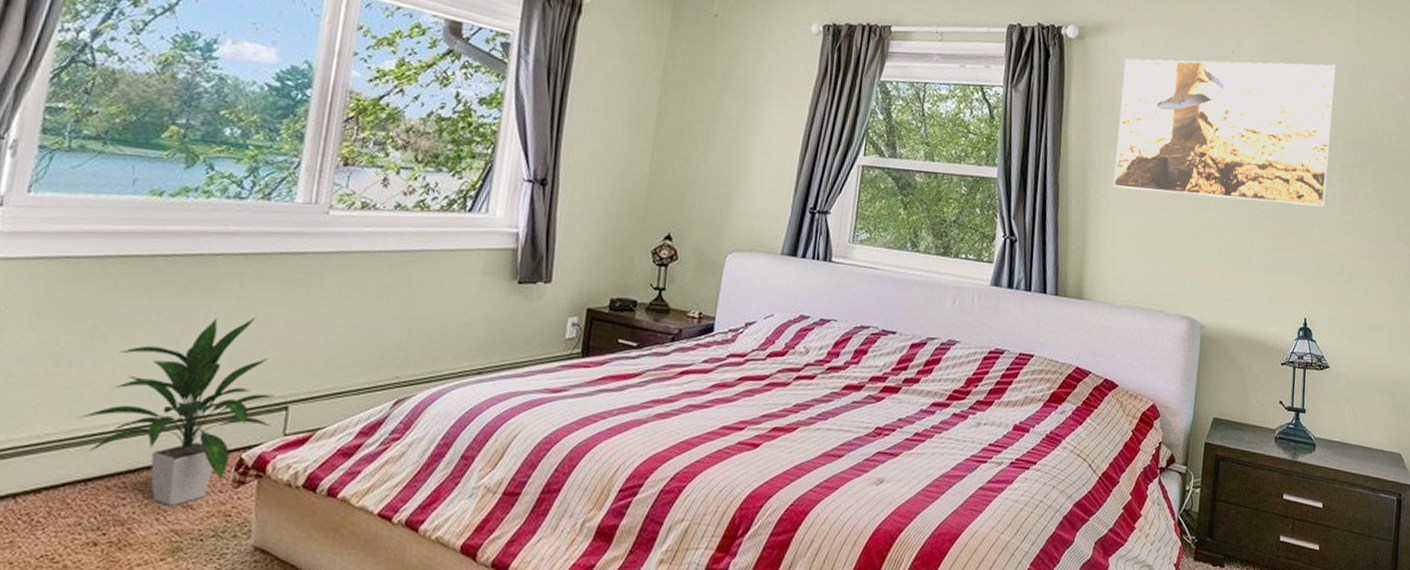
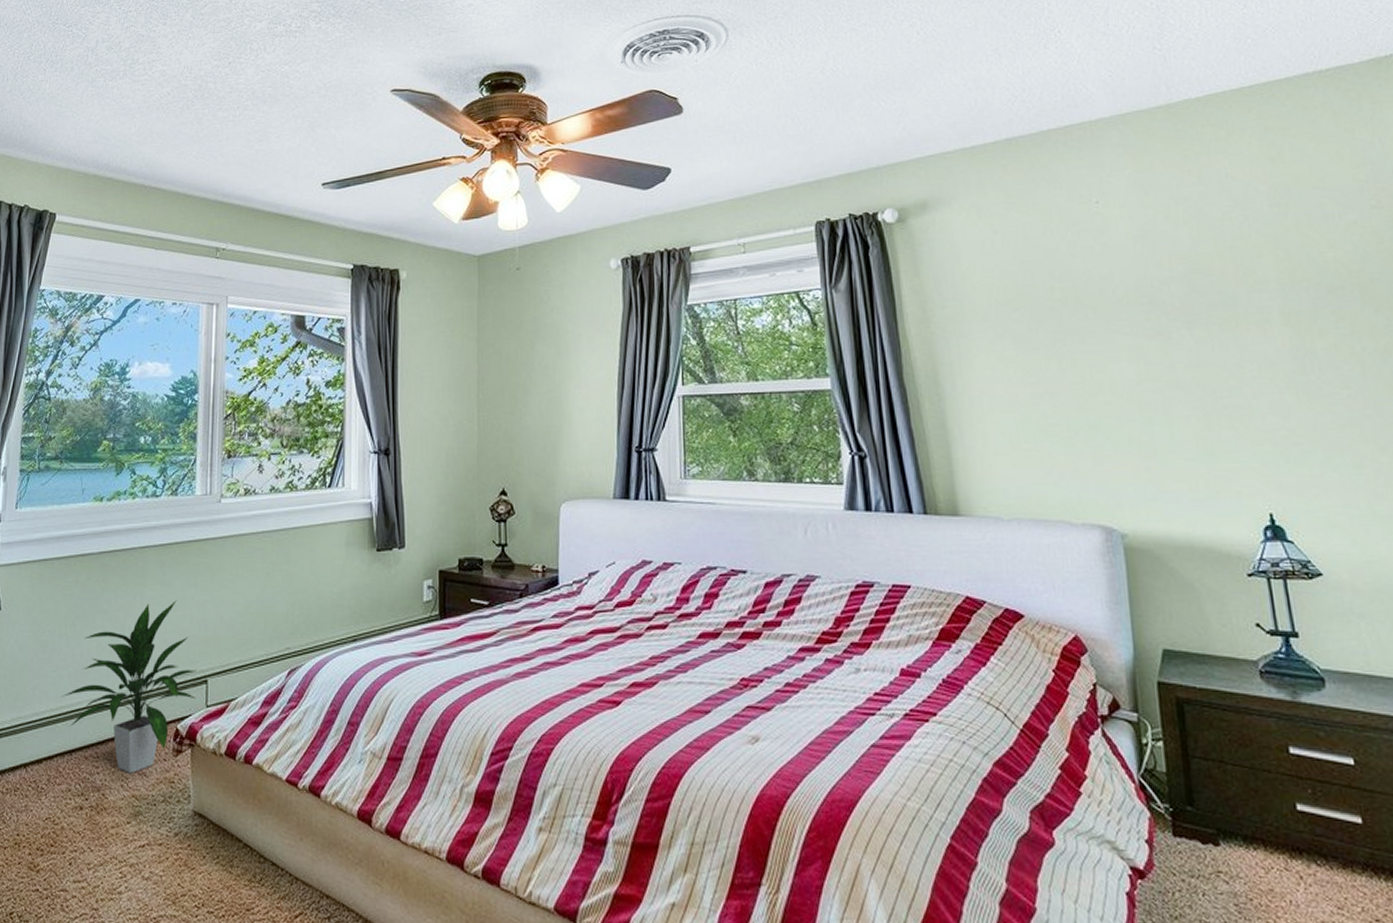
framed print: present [1113,58,1336,207] -> none [960,192,1267,382]

